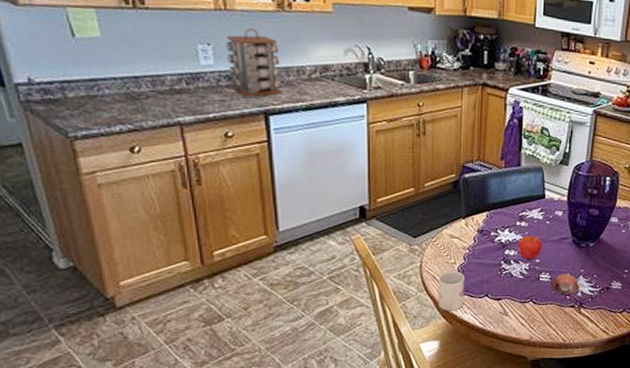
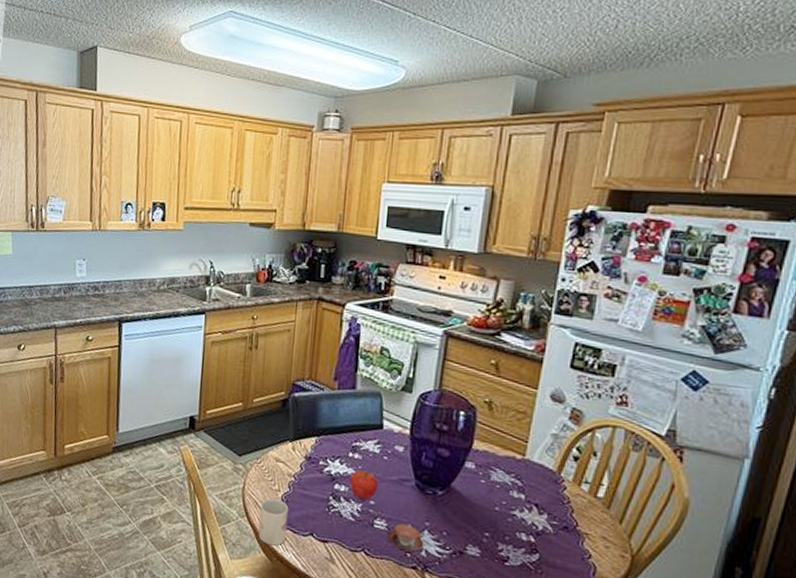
spice rack: present [225,28,282,97] -> none [95,245,136,306]

